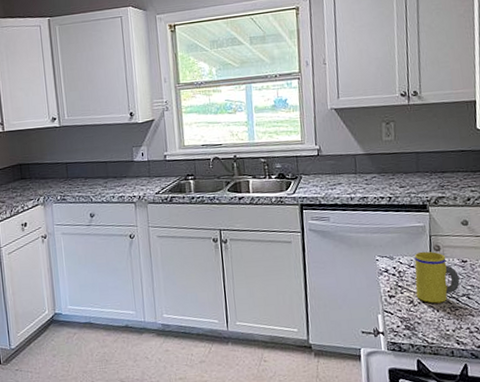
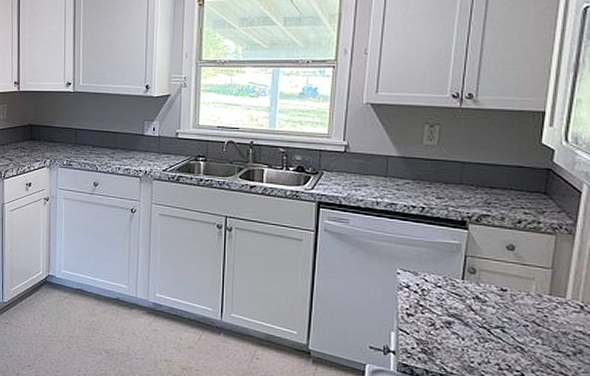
mug: present [414,251,460,304] -> none [440,271,494,331]

